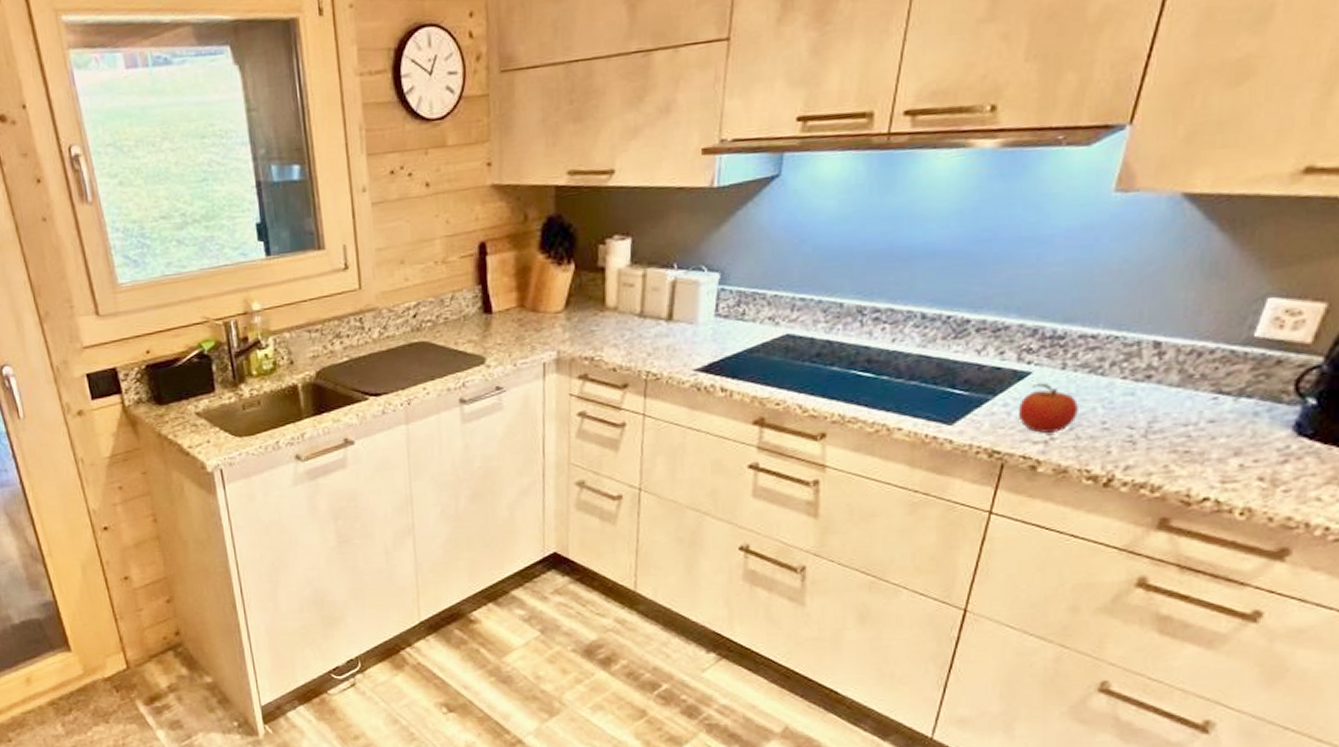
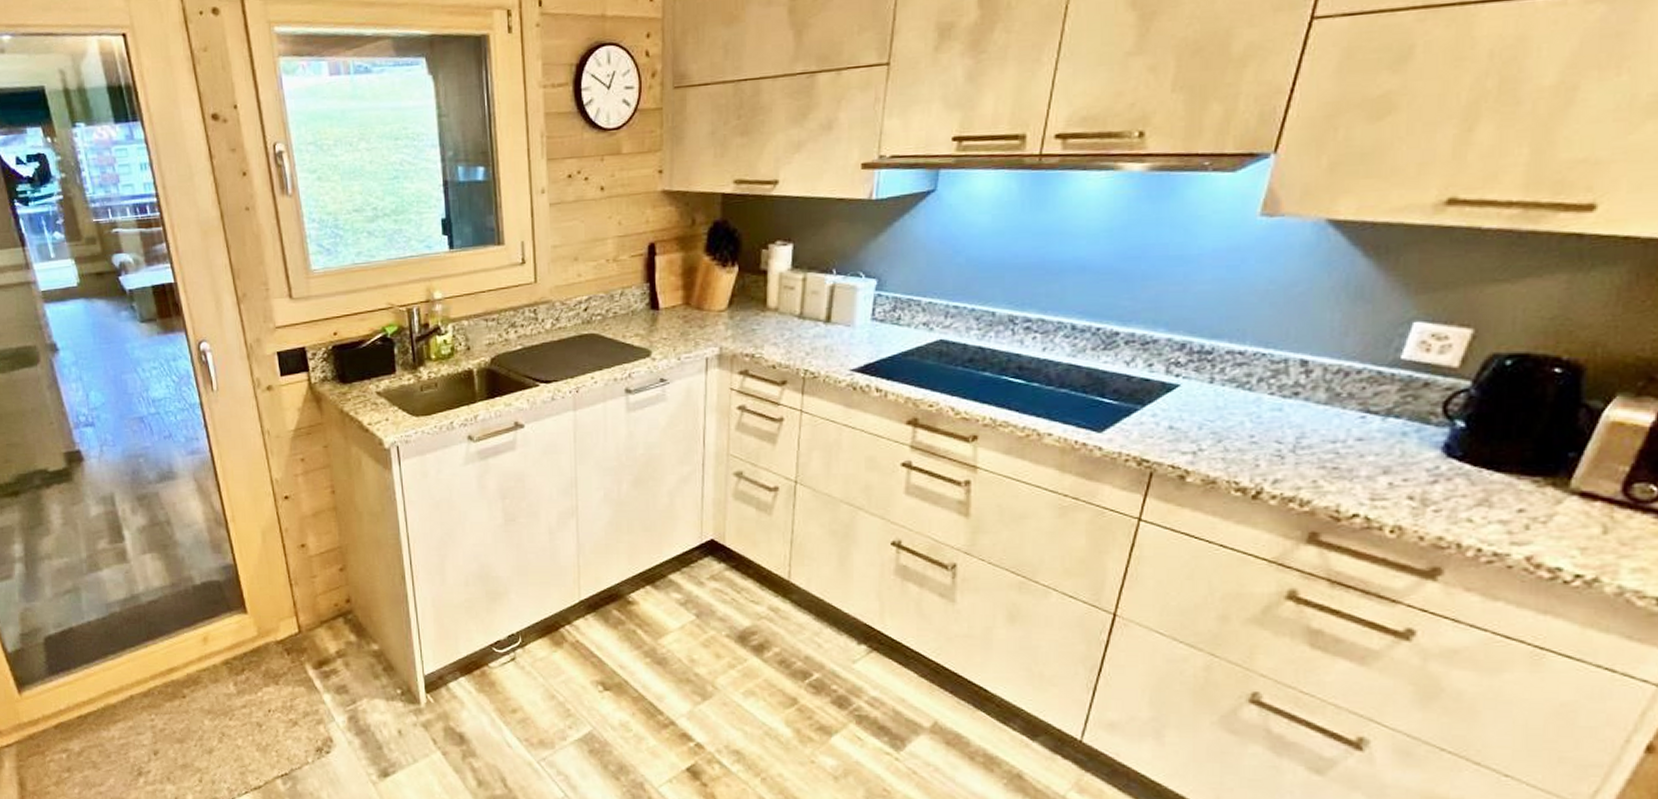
fruit: present [1018,382,1078,433] -> none [1166,395,1226,444]

